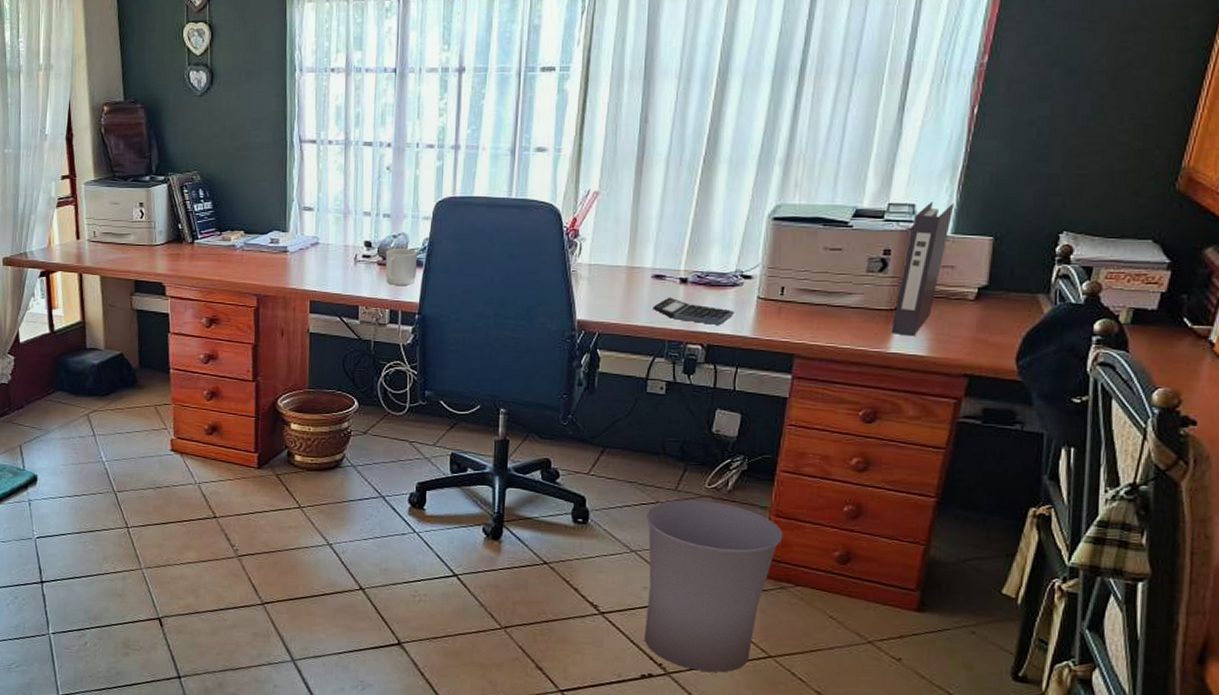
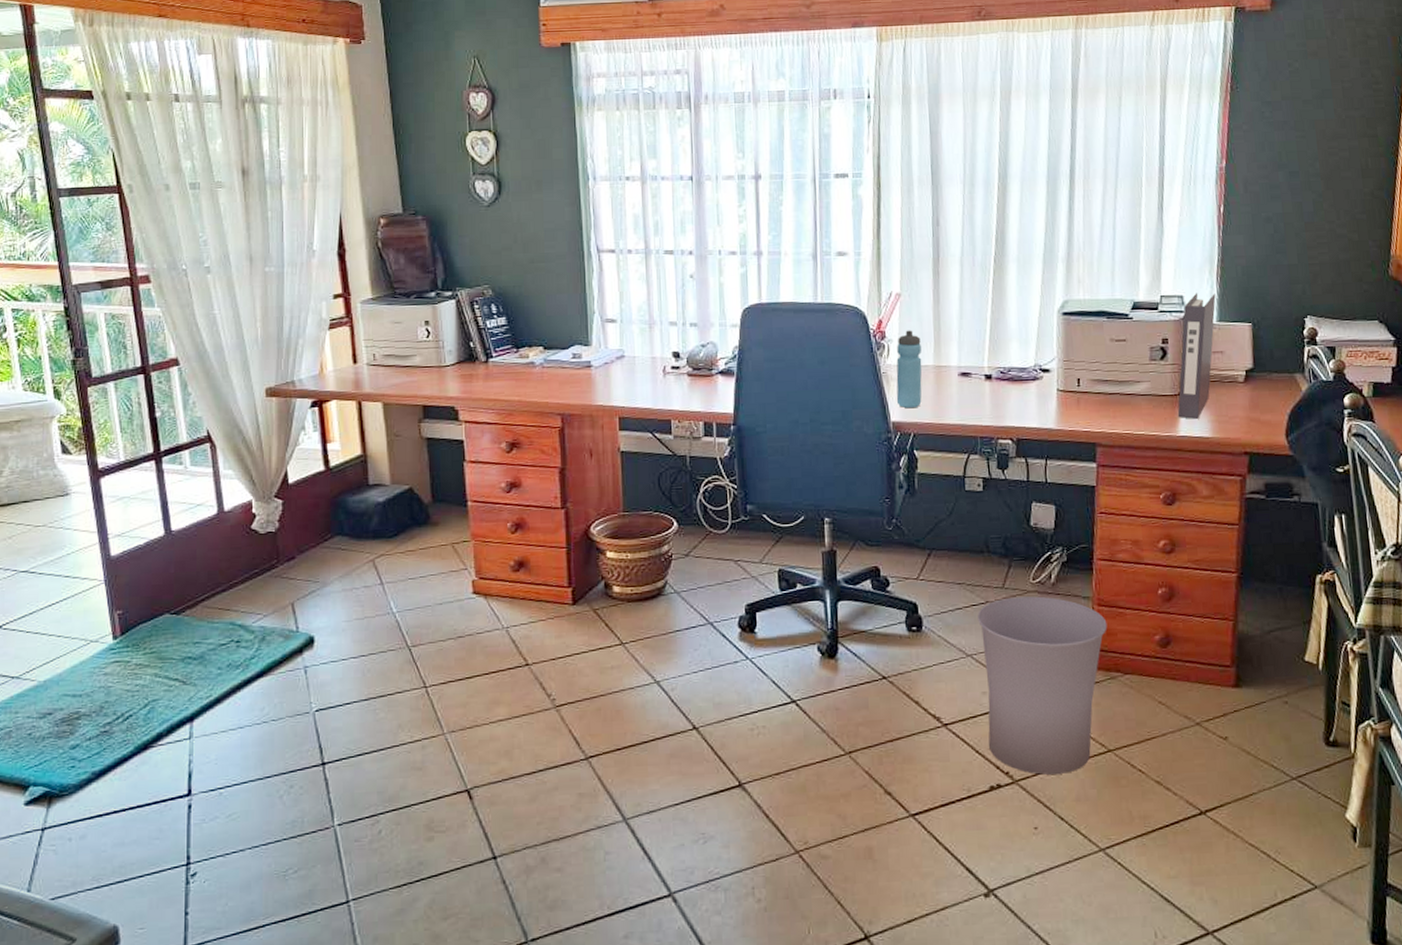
mug: present [385,249,418,285] -> none [695,358,729,396]
water bottle: none [584,229,615,308] -> present [896,330,922,409]
calculator: present [653,297,735,325] -> none [962,393,1039,419]

